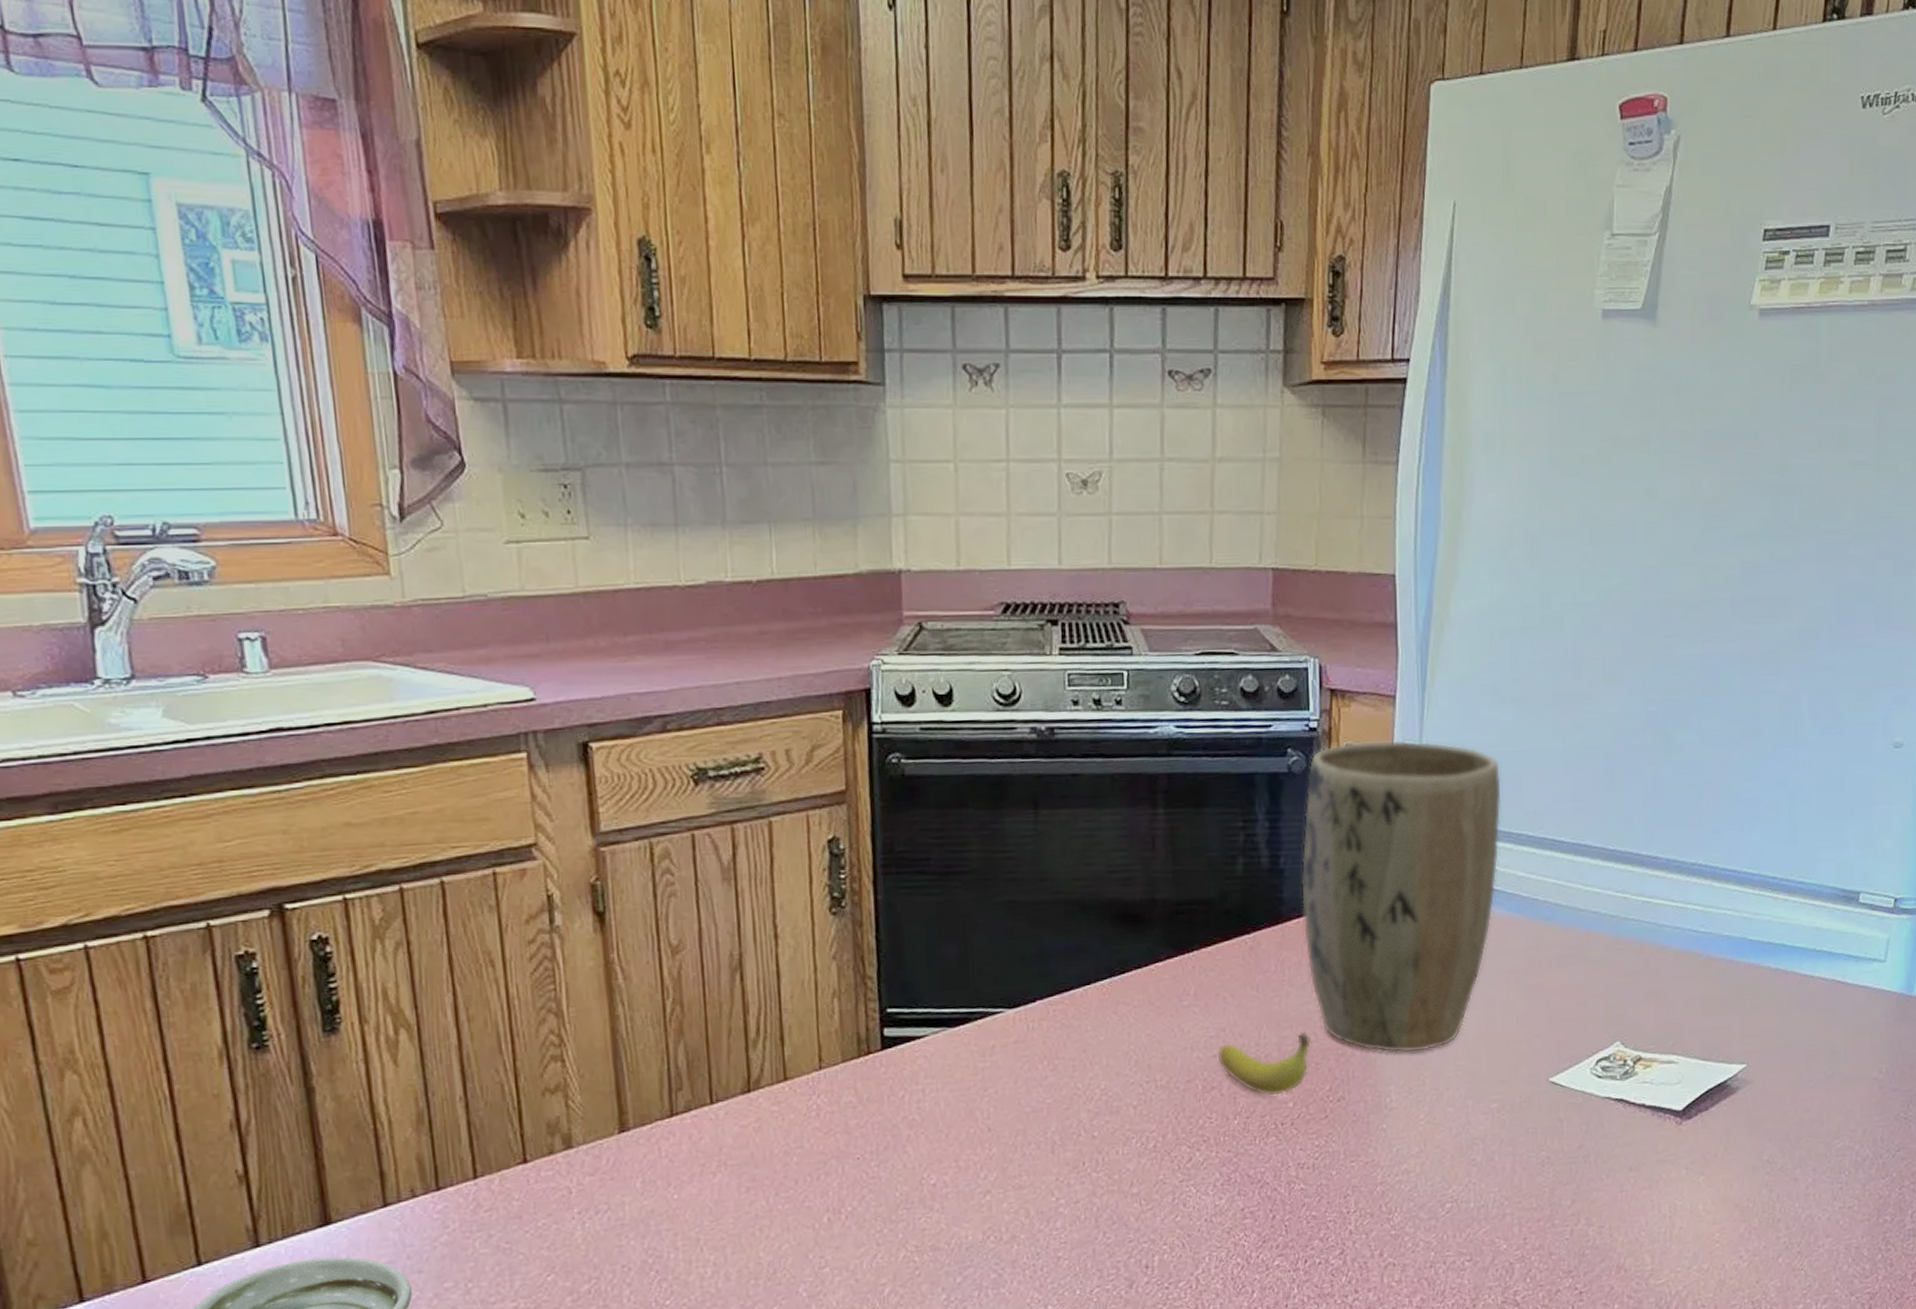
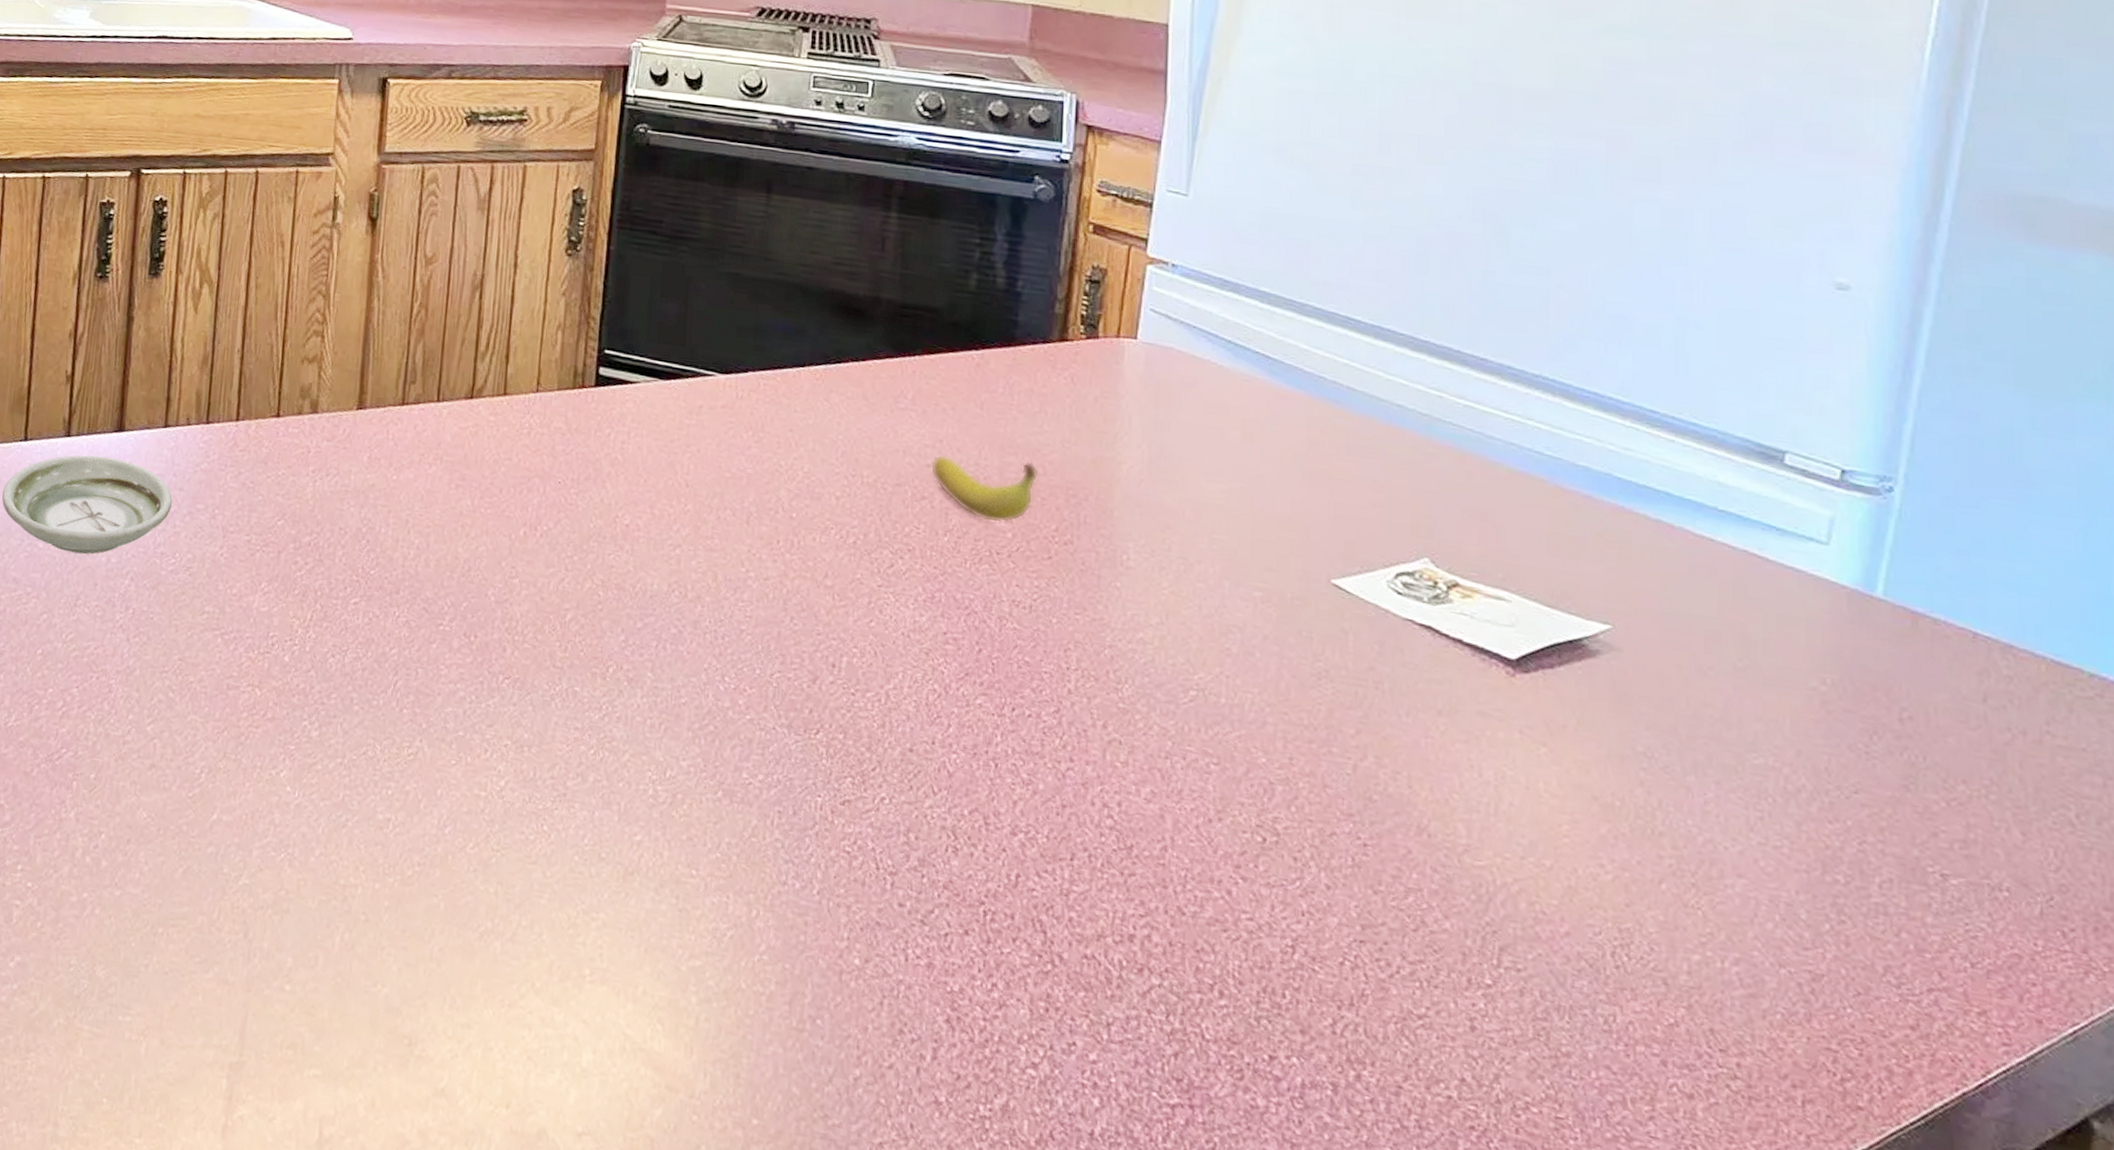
plant pot: present [1301,739,1502,1053] -> none [1038,179,1284,515]

